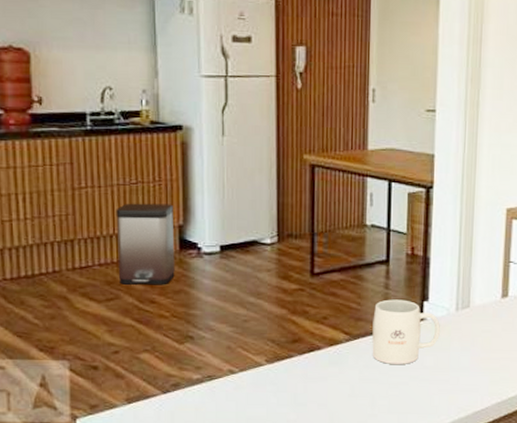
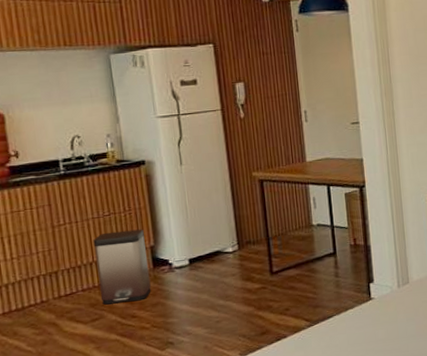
mug: present [372,299,440,364] -> none [328,284,387,342]

